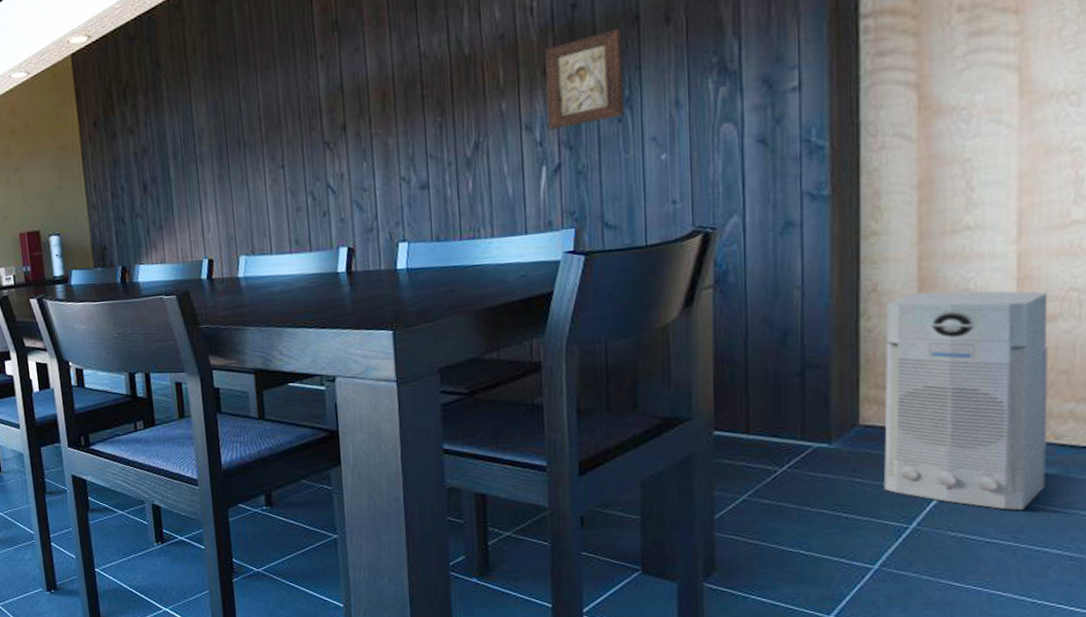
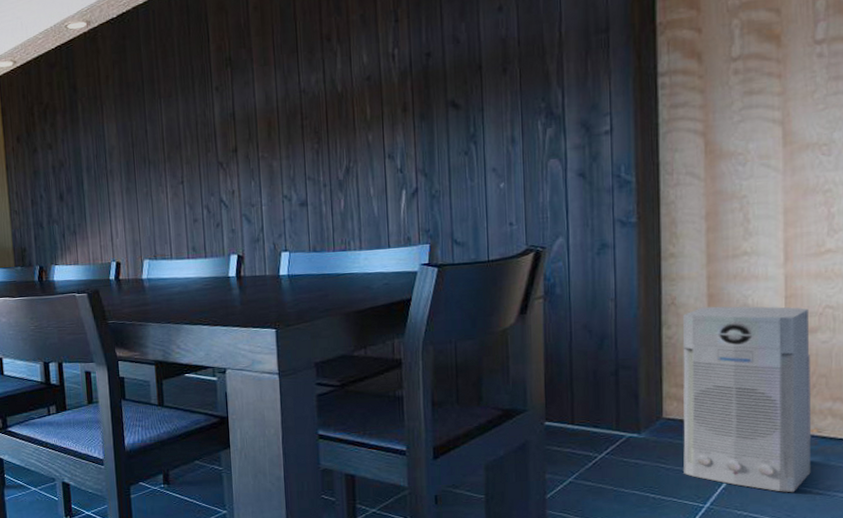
religious icon: present [545,29,625,130] -> none [404,76,470,159]

